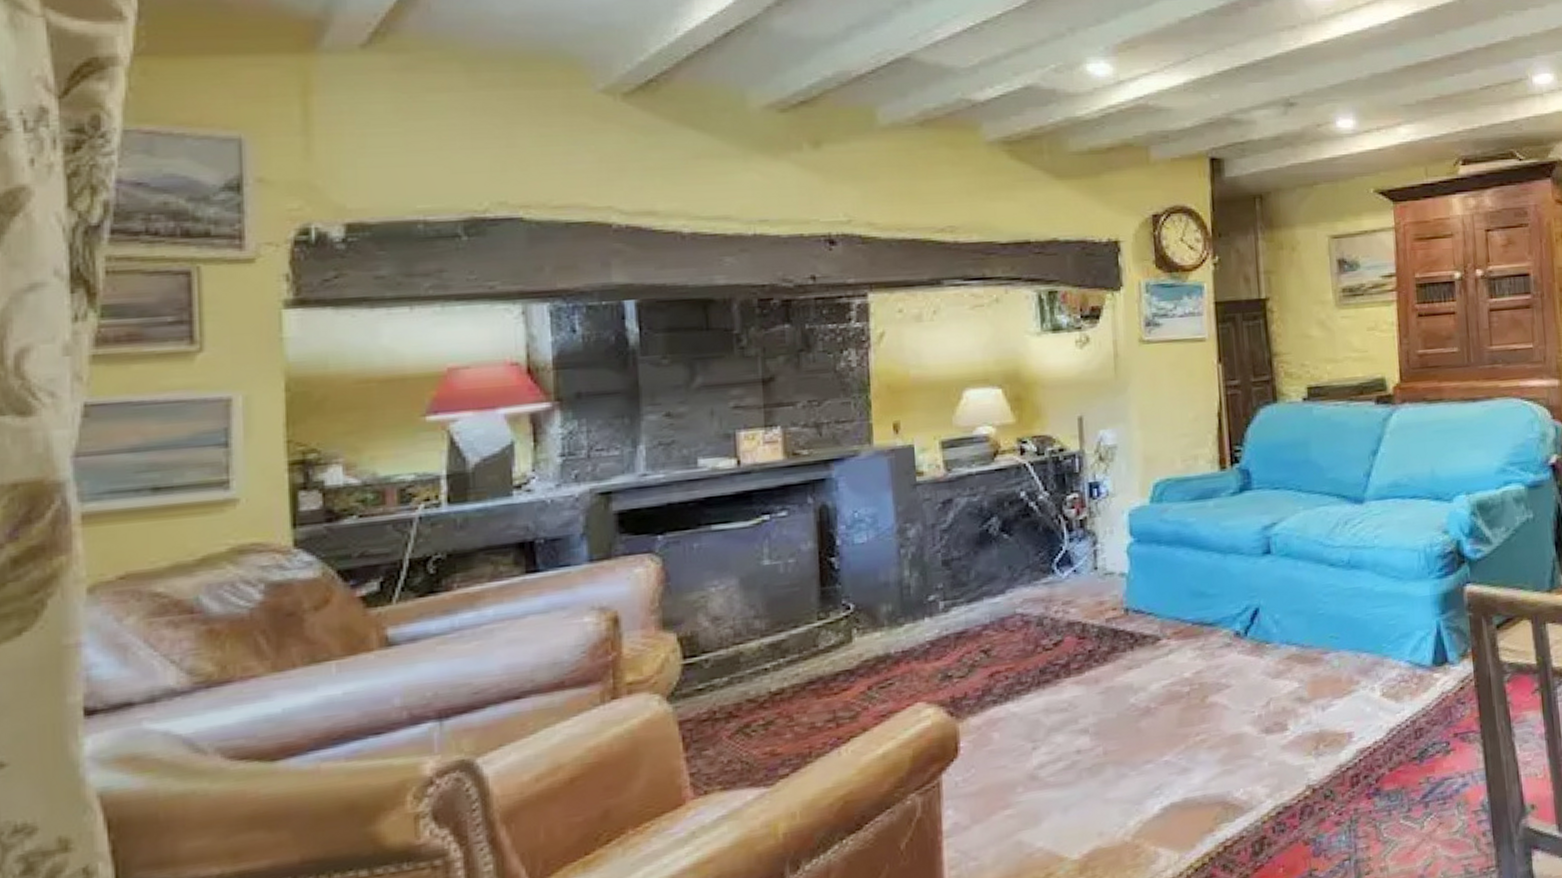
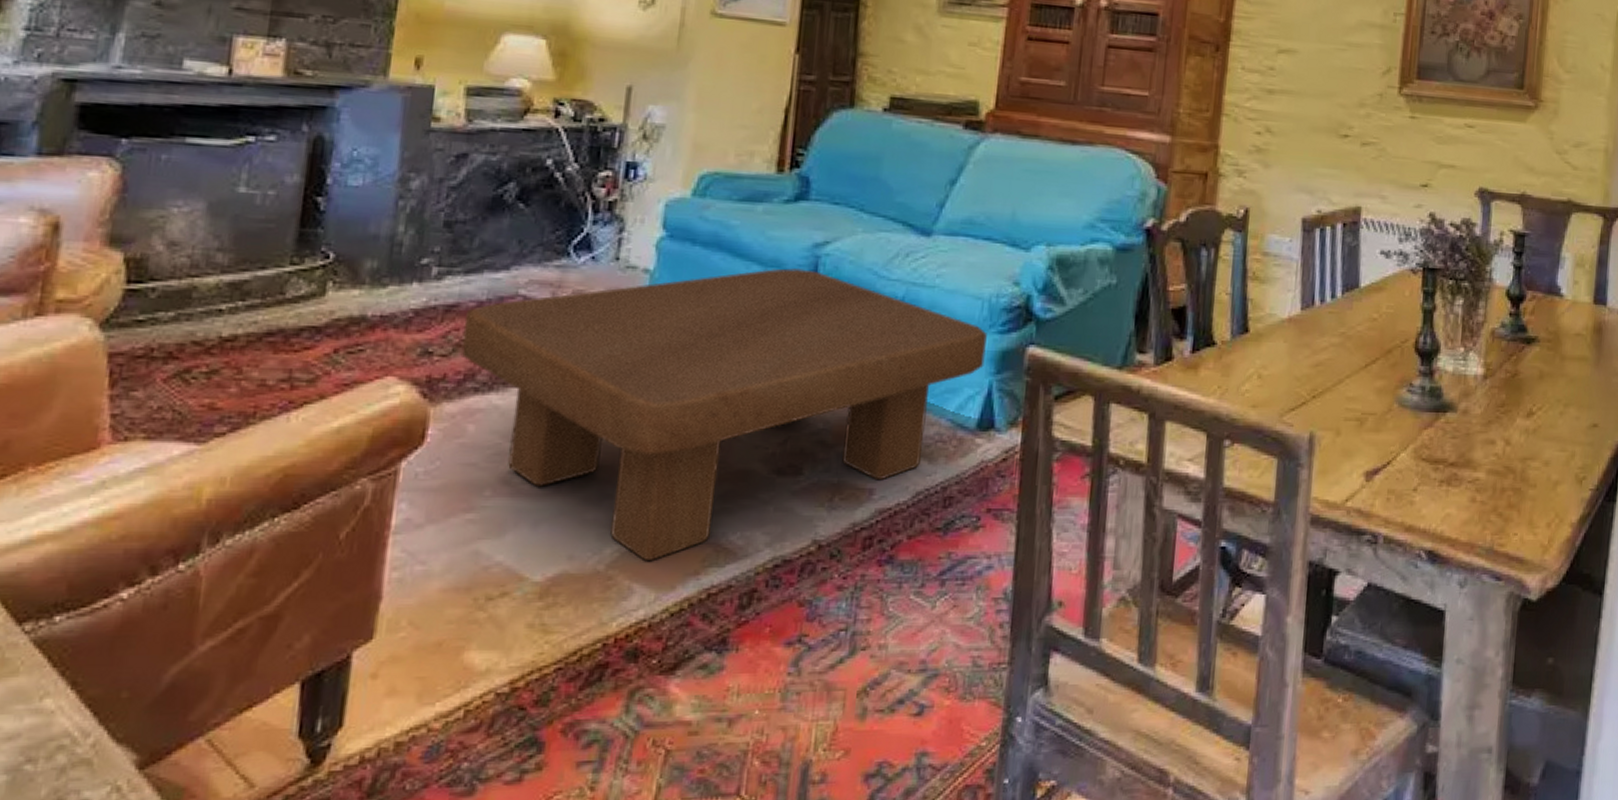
coffee table: none [974,550,1430,827] -> present [460,268,987,560]

